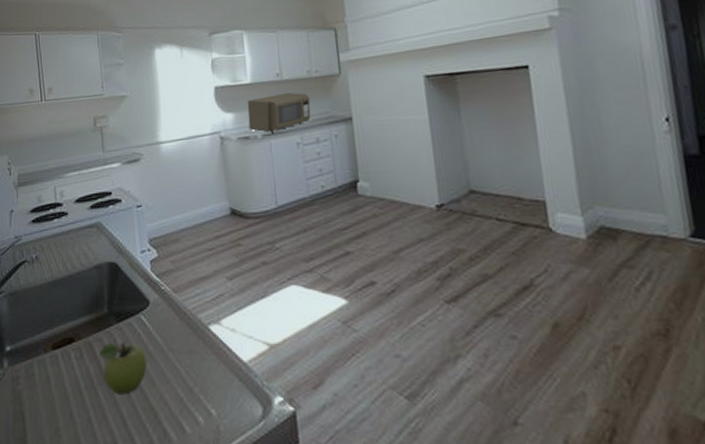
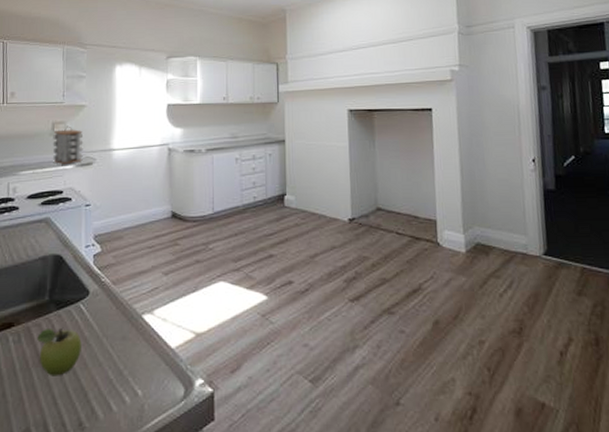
spice rack: none [96,119,129,164] -> present [52,126,83,165]
microwave: present [247,92,311,133] -> none [195,114,250,148]

